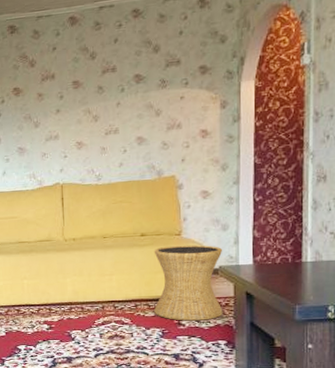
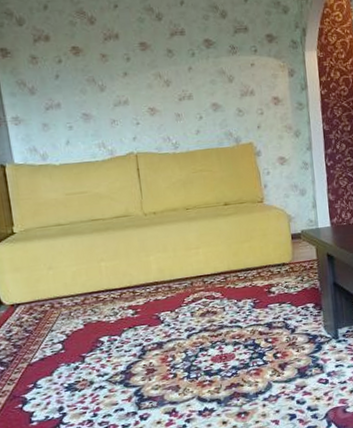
side table: present [154,244,223,321] -> none [238,210,309,289]

